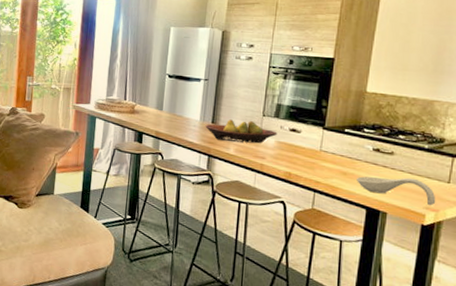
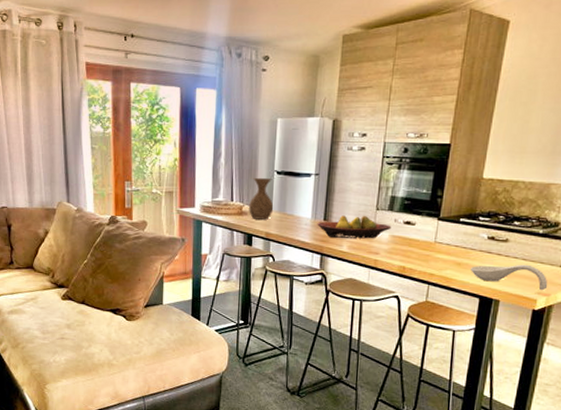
vase: none [140,79,165,119] -> present [248,177,274,220]

